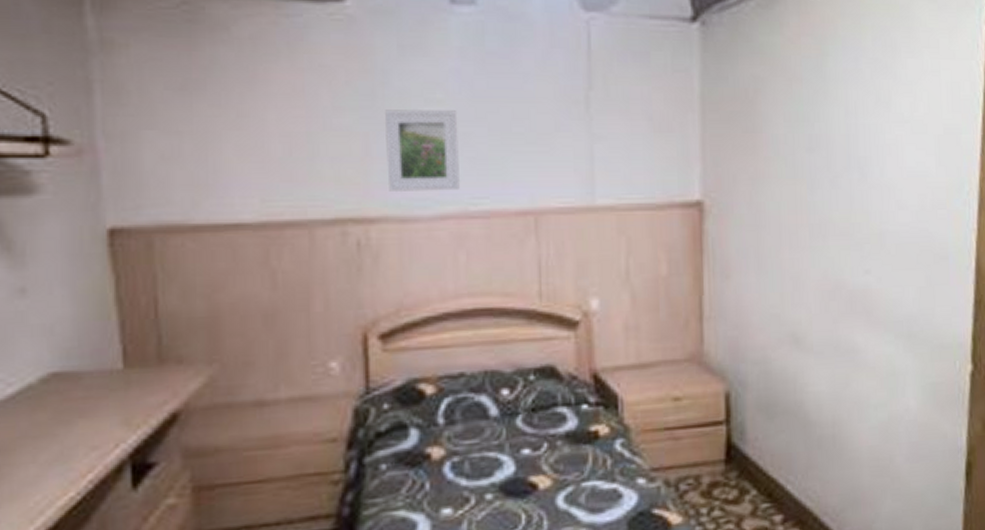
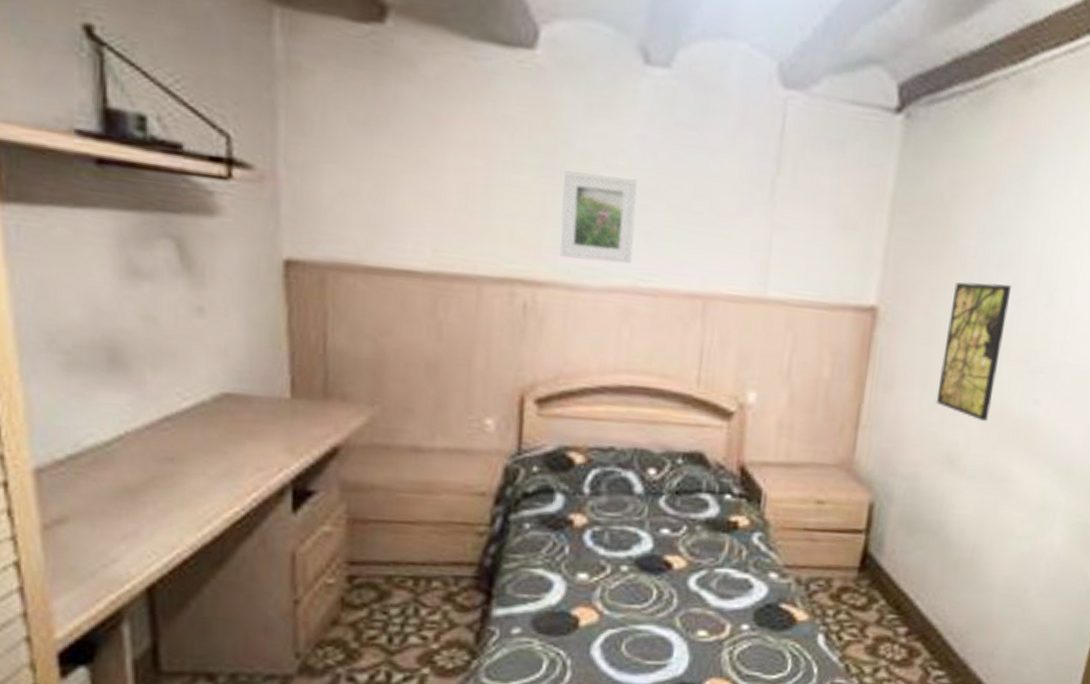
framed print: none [771,164,826,298] -> present [936,282,1012,422]

